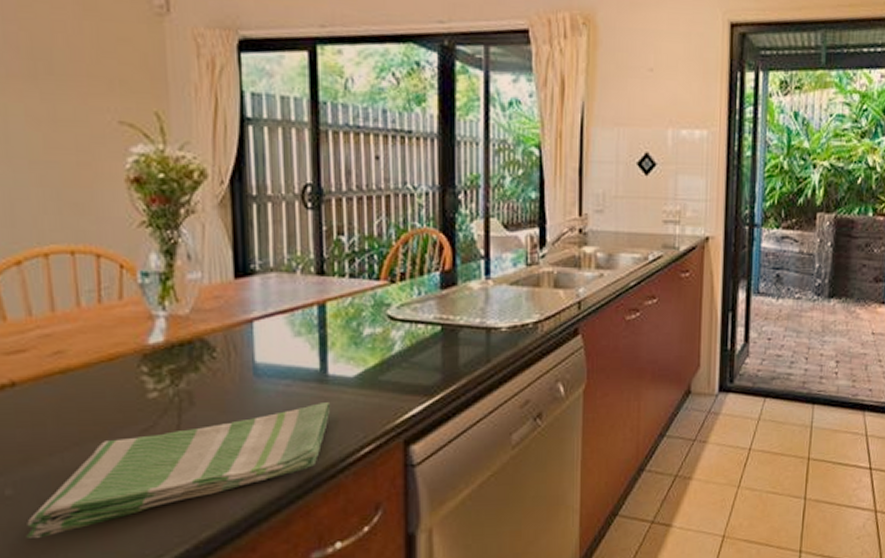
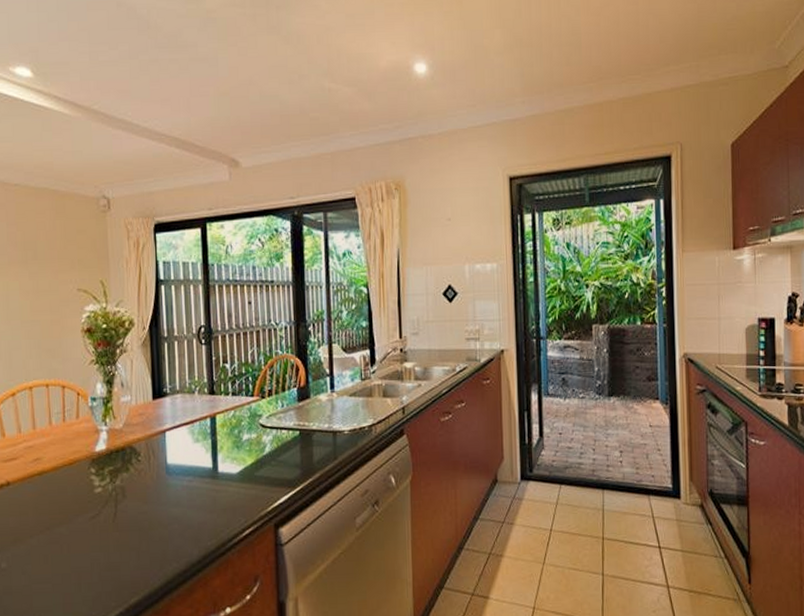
dish towel: present [26,402,331,538] -> none [14,494,221,601]

